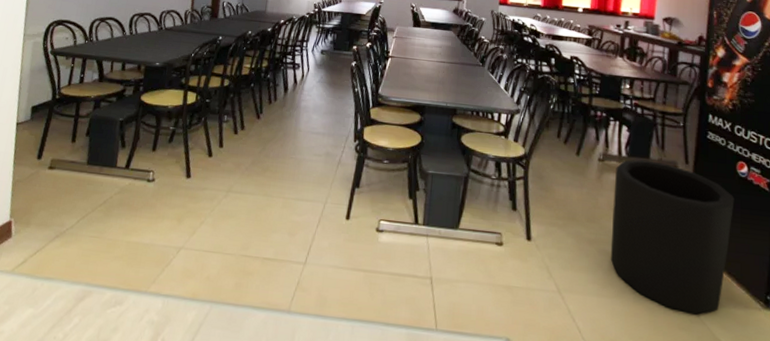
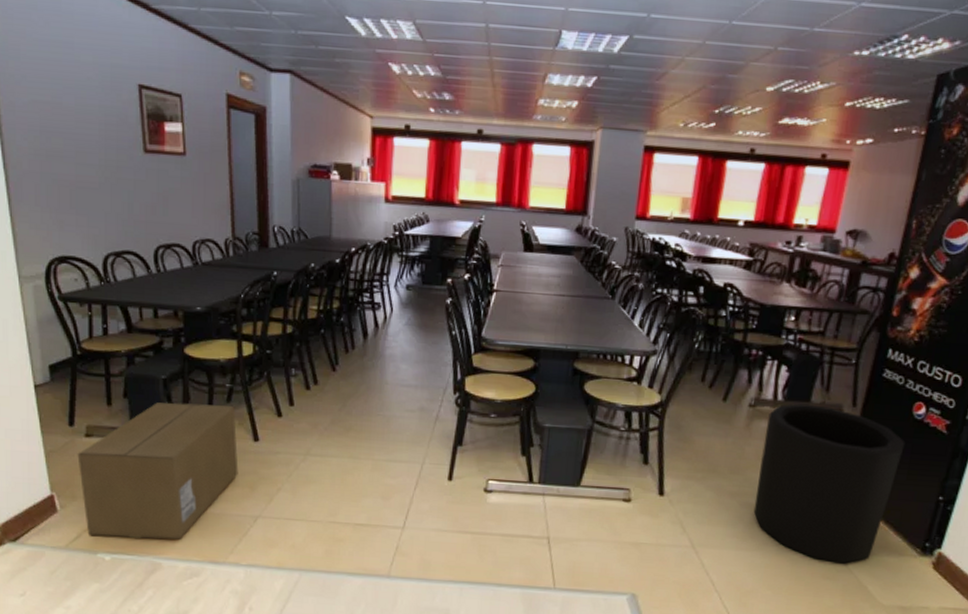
box: none [33,141,174,269] -> present [77,402,239,541]

